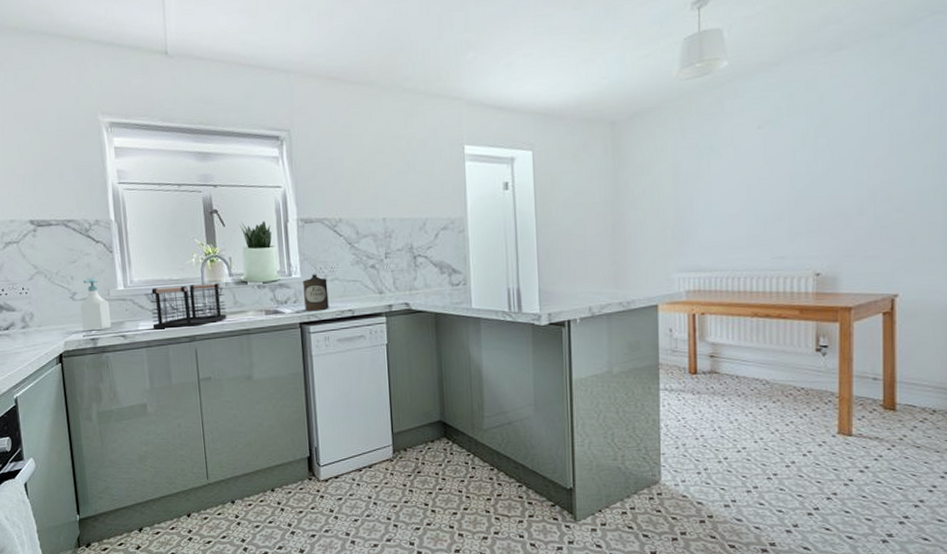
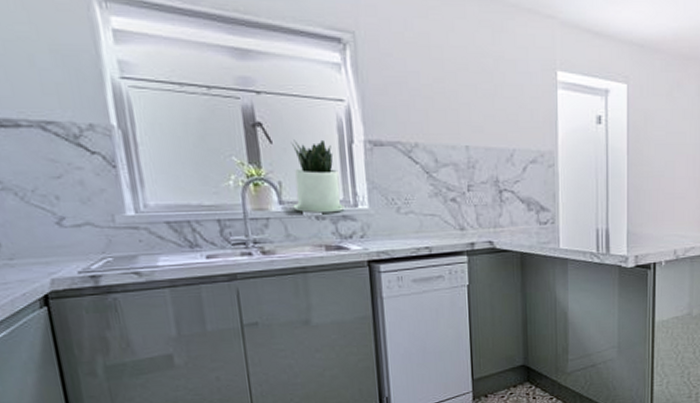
soap bottle: present [79,278,112,332] -> none [70,199,120,267]
dish rack: present [150,283,227,330] -> none [173,212,277,266]
canister: present [302,274,329,311] -> none [370,205,403,247]

